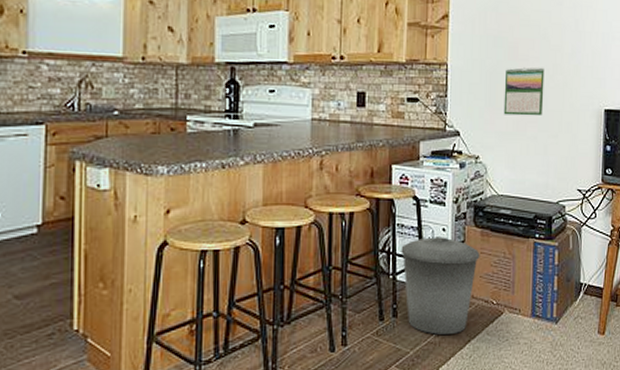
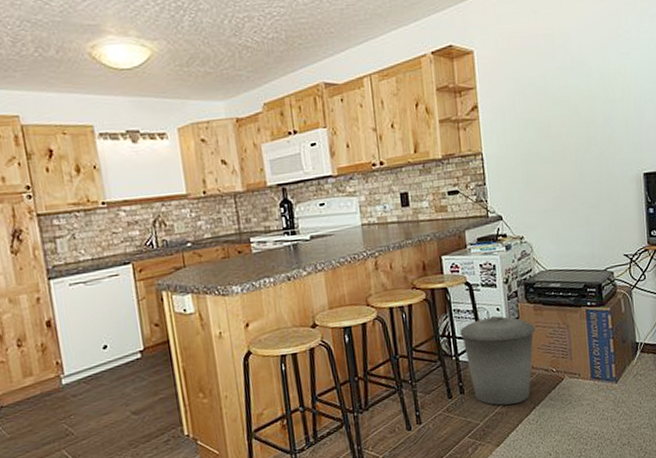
calendar: present [503,67,545,116] -> none [540,141,582,194]

